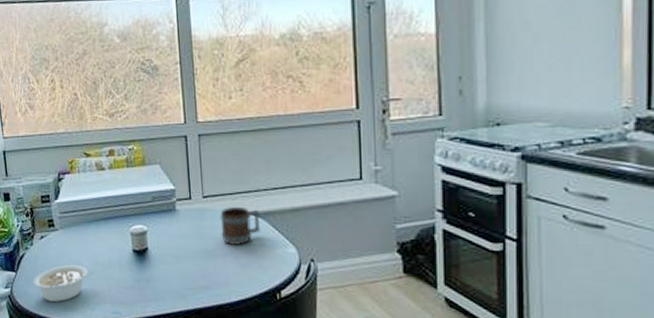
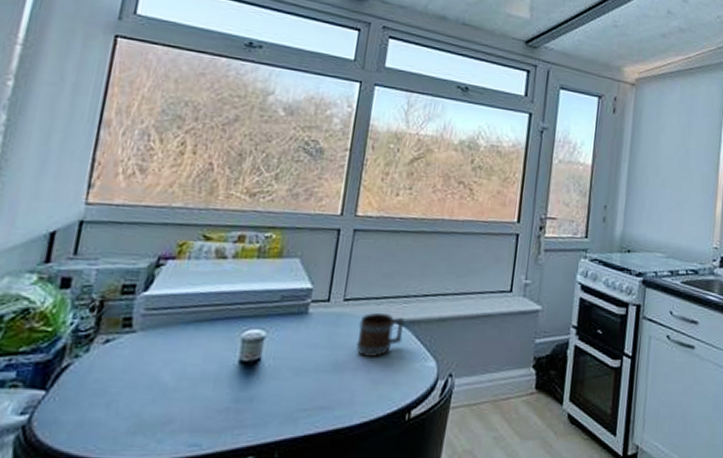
legume: present [33,265,94,302] -> none [72,380,175,433]

